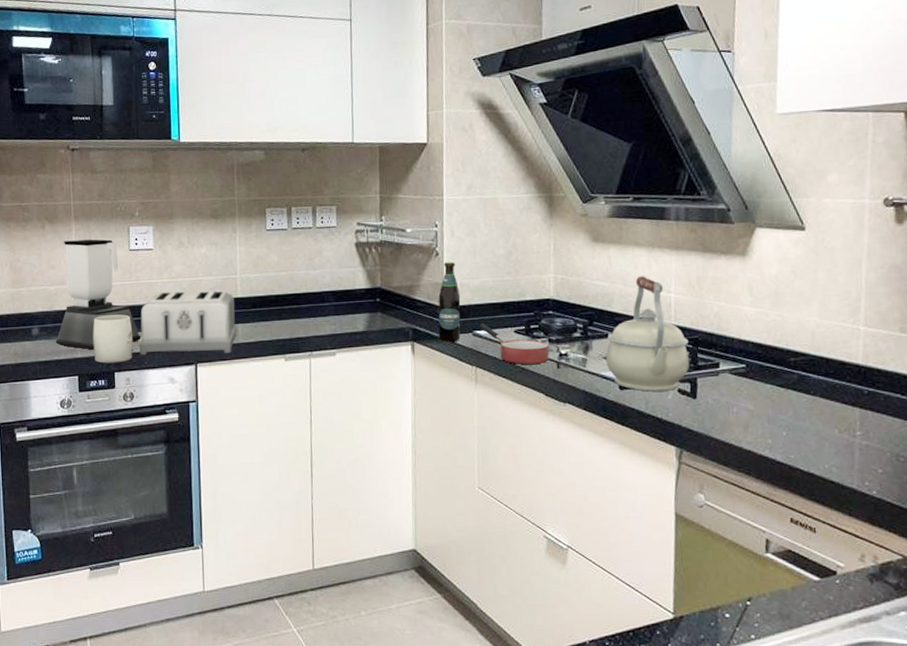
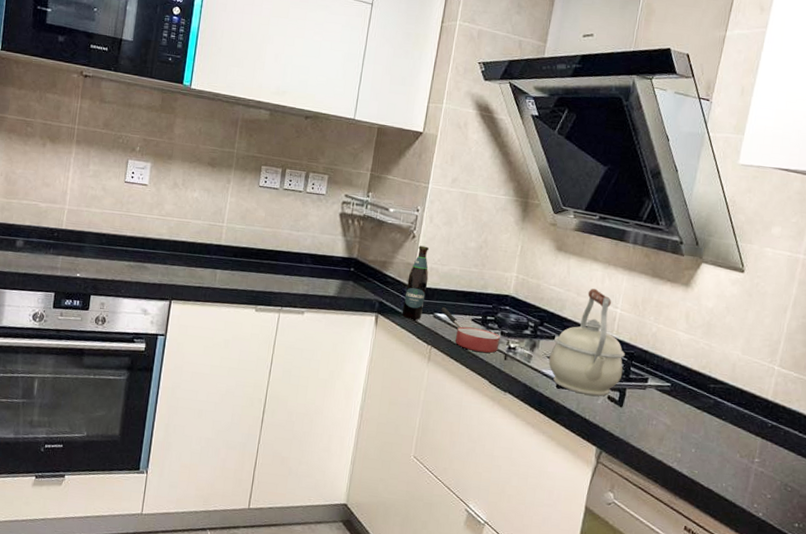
blender: present [56,239,141,350] -> none [38,162,122,271]
mug: present [92,314,133,364] -> none [73,239,116,287]
toaster: present [139,290,237,355] -> none [118,226,218,296]

